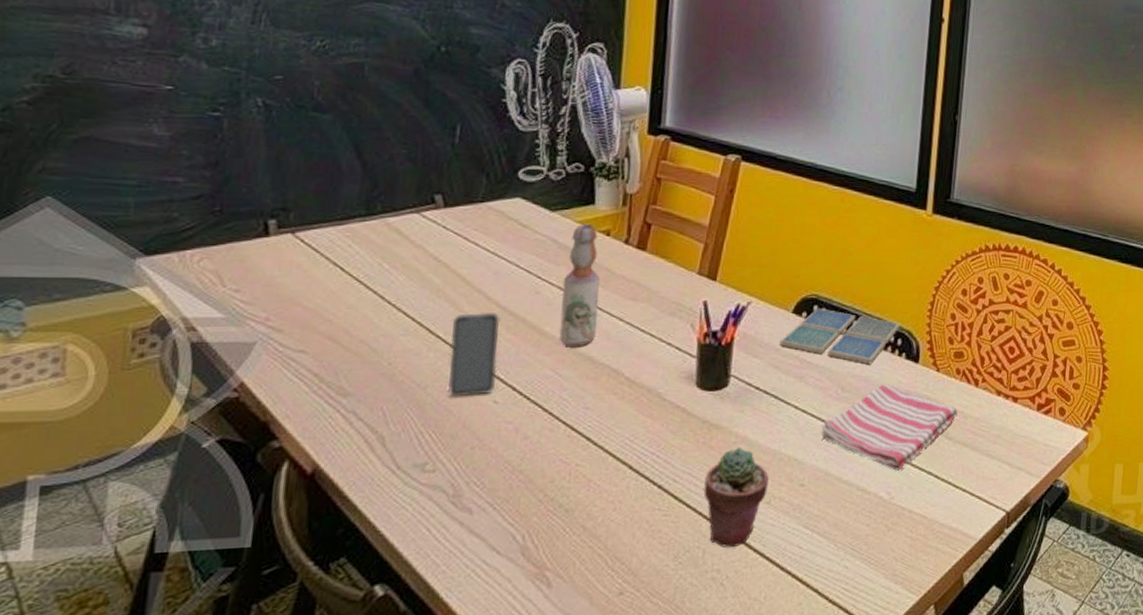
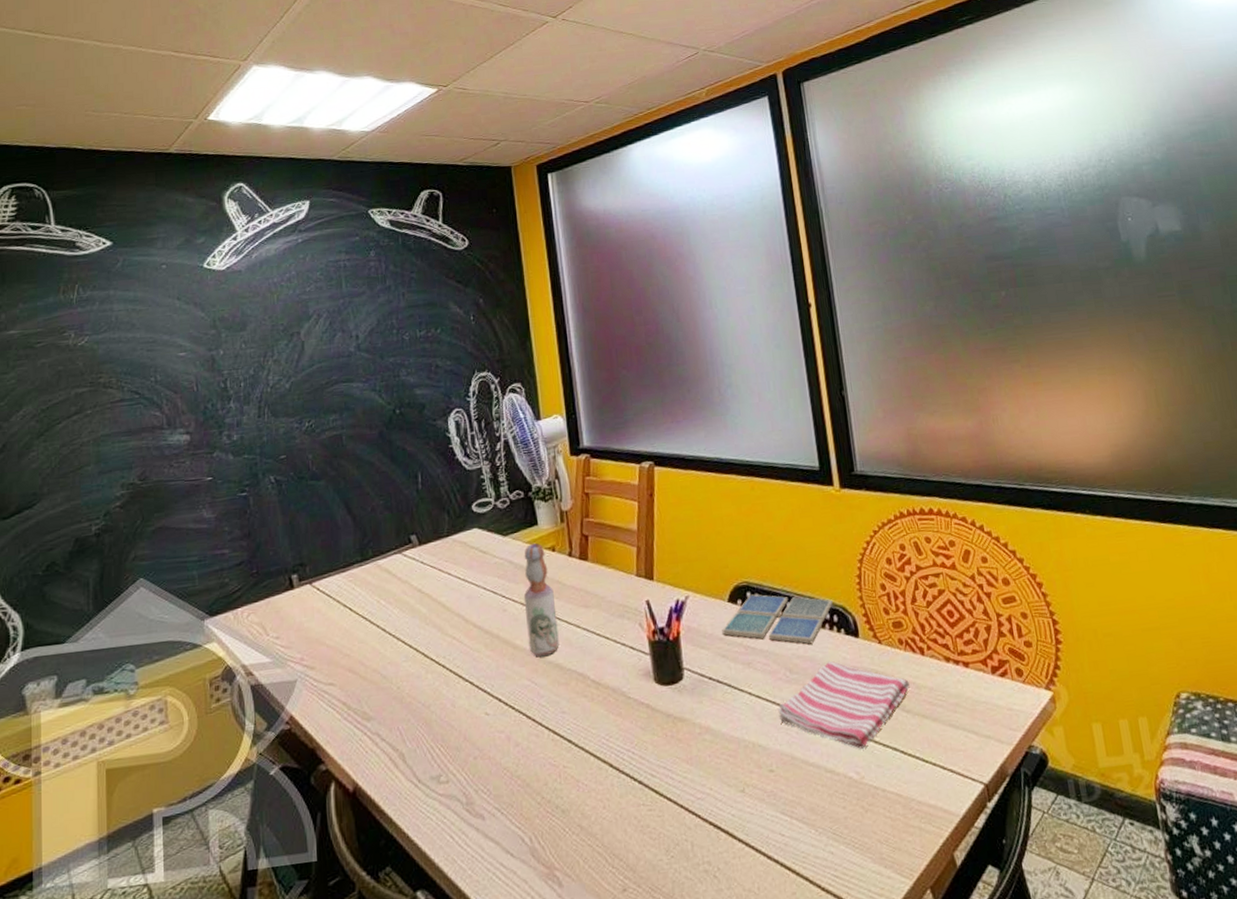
smartphone: present [448,311,501,397] -> none [441,632,484,713]
potted succulent: present [703,447,769,547] -> none [679,737,740,839]

